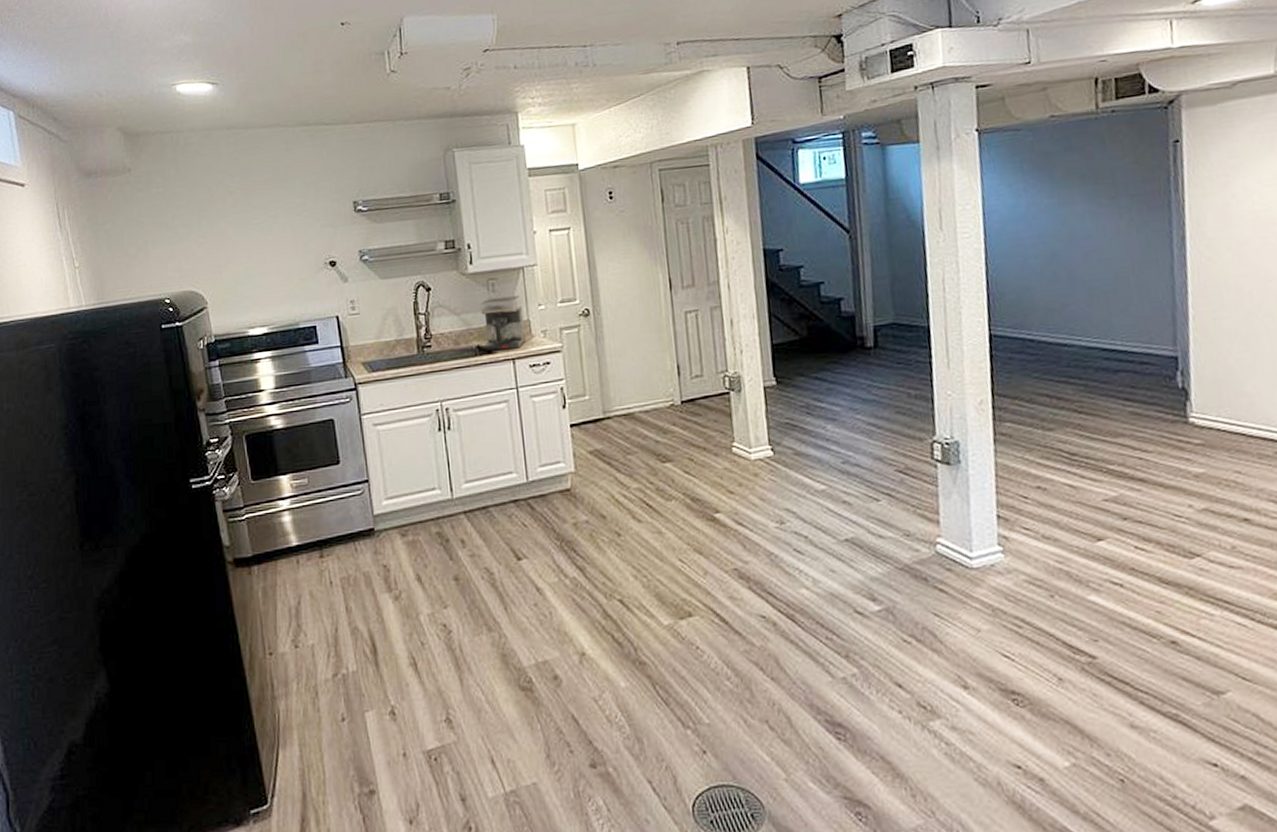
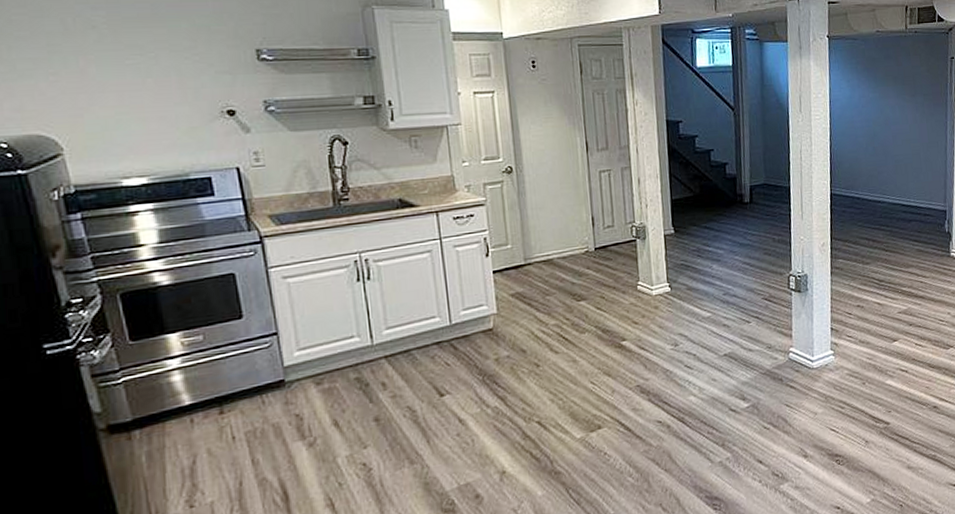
coffee maker: present [480,294,526,352] -> none [402,151,450,205]

